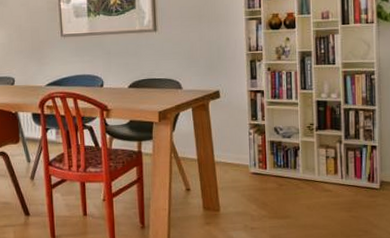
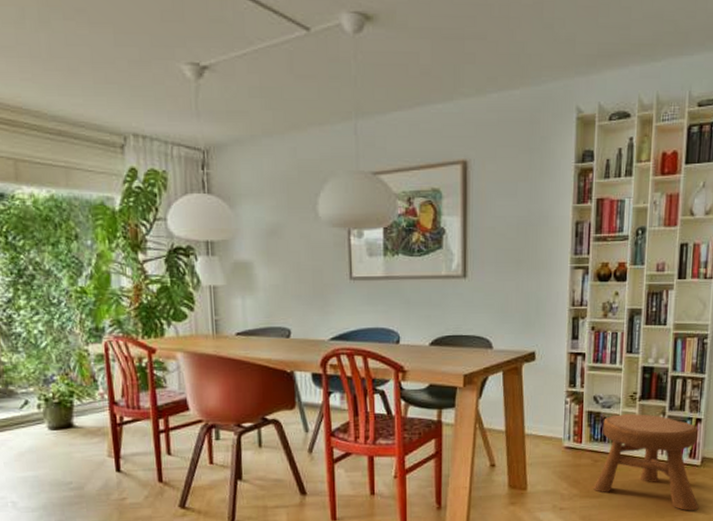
stool: none [280,142,382,231] -> present [593,413,699,511]

